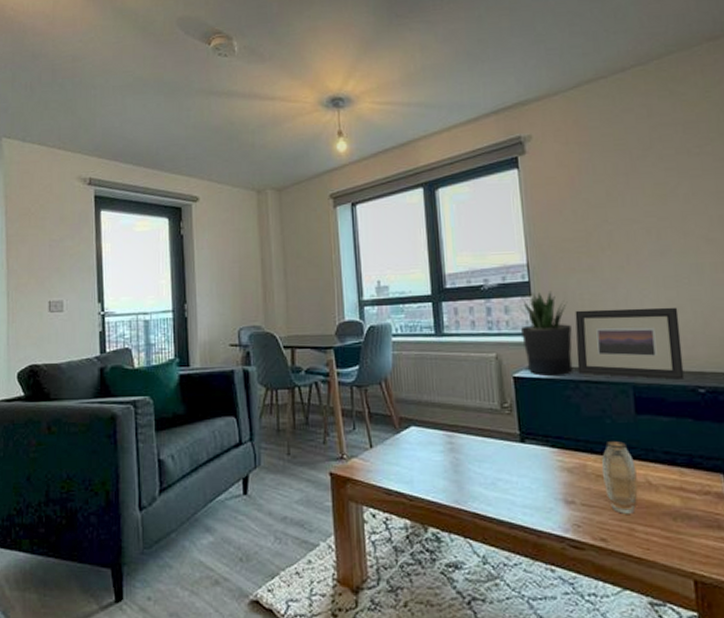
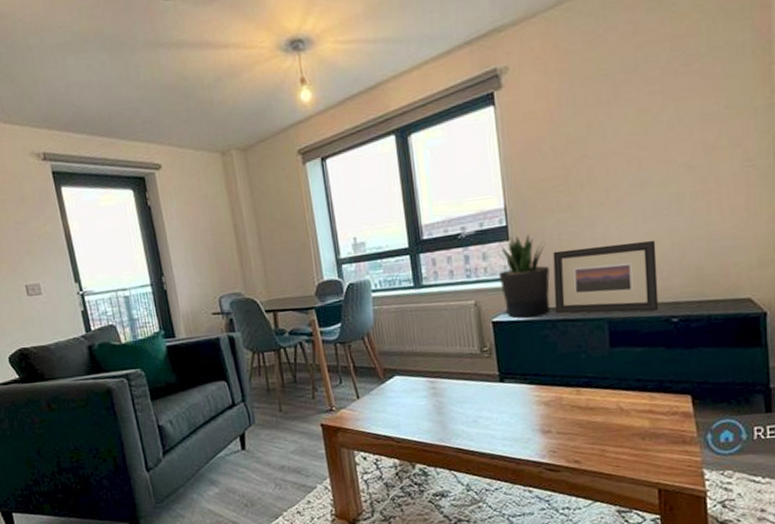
vase: present [601,440,638,514] -> none [576,373,610,438]

